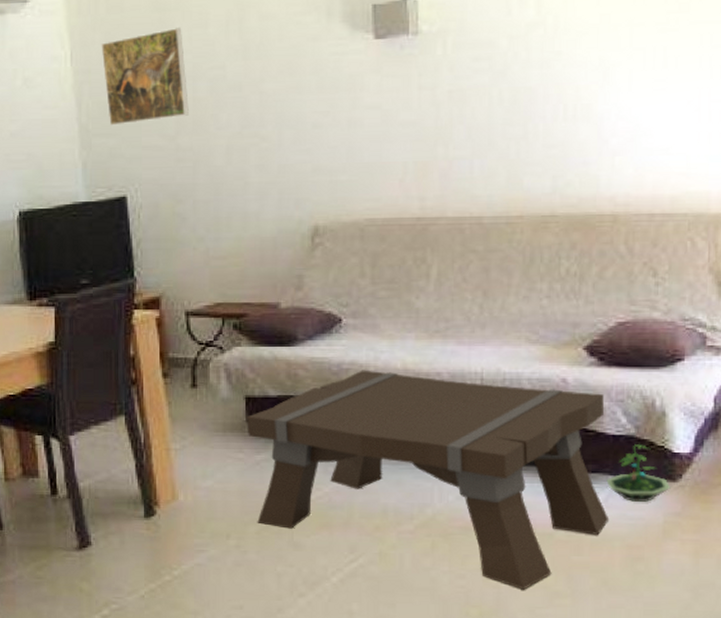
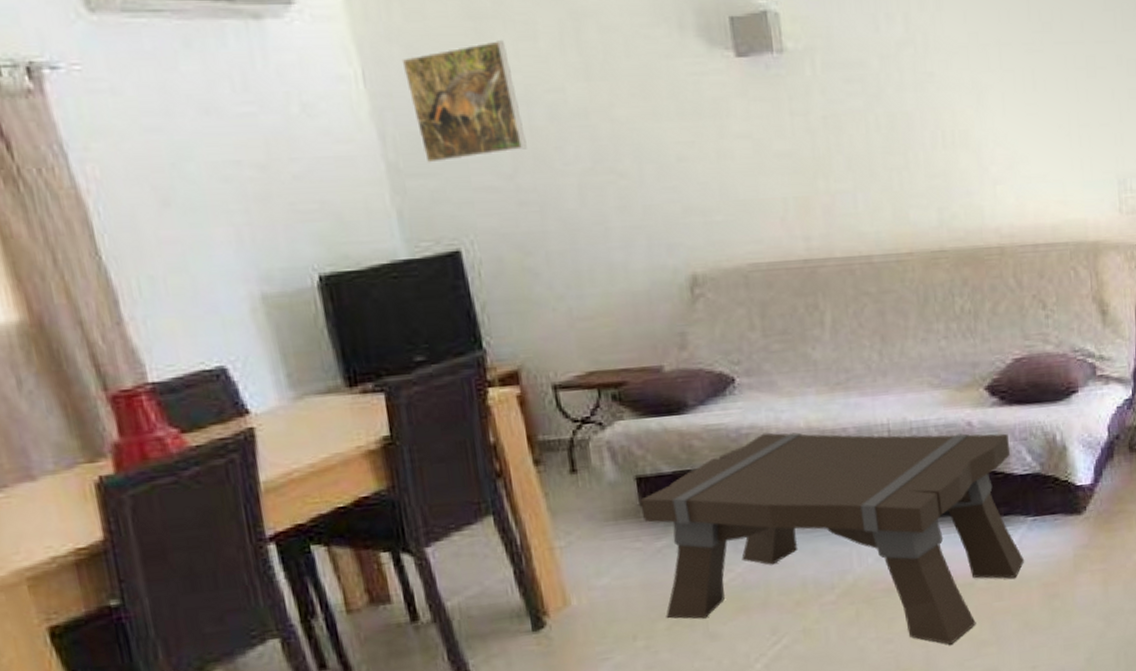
terrarium: present [606,444,671,502] -> none [1018,481,1077,540]

